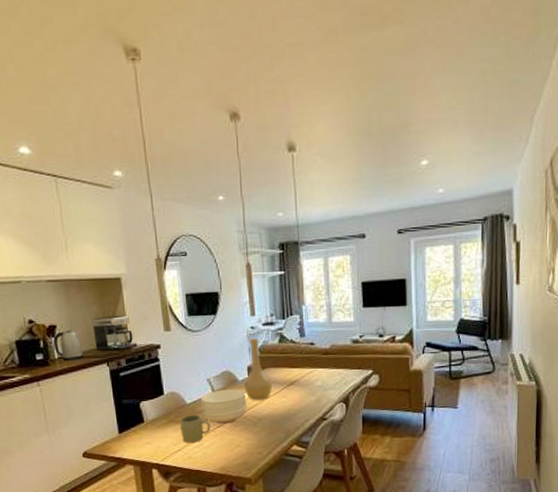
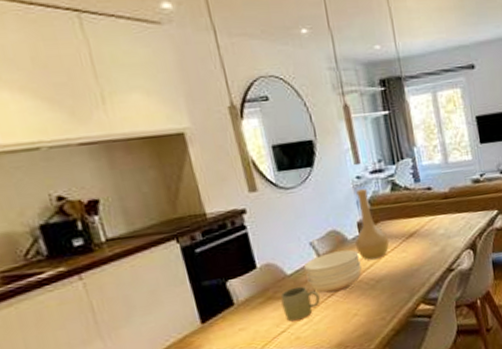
kettle: present [53,330,83,361] -> none [96,203,142,243]
coffee maker: present [92,315,138,352] -> none [149,177,216,226]

